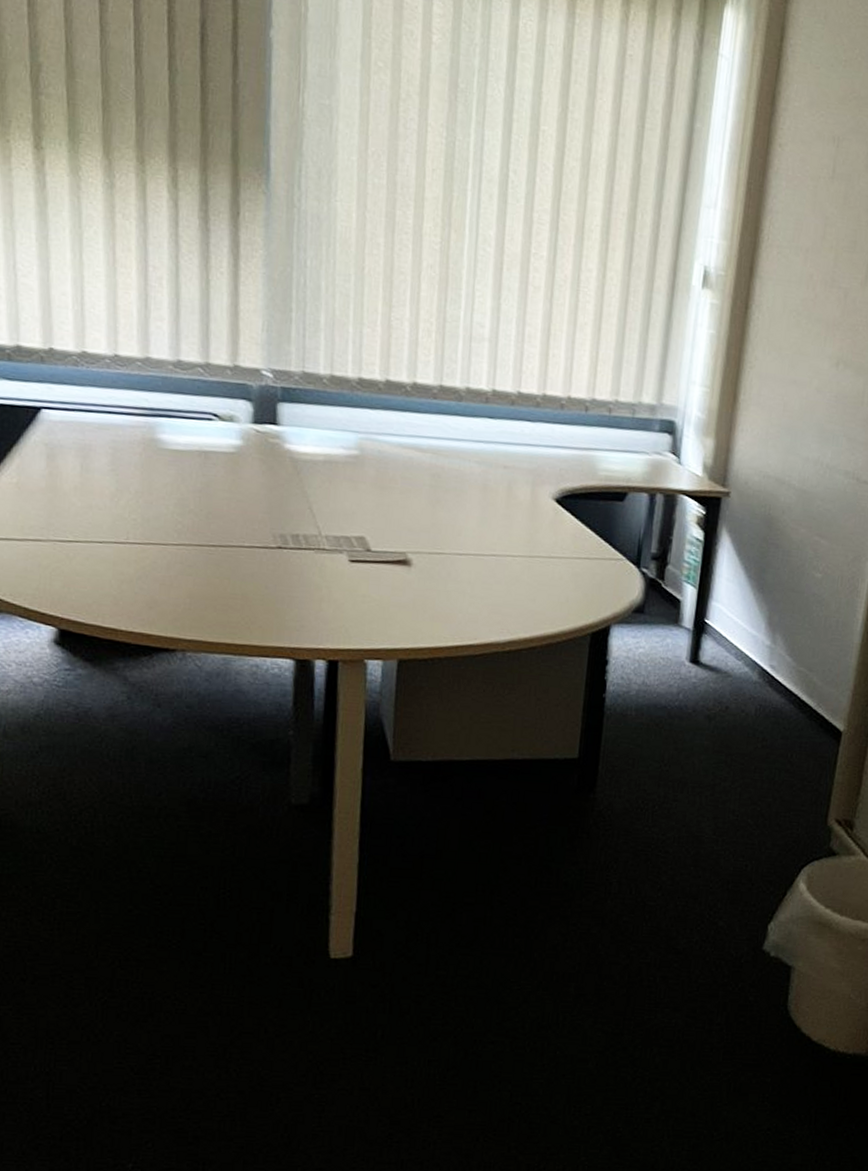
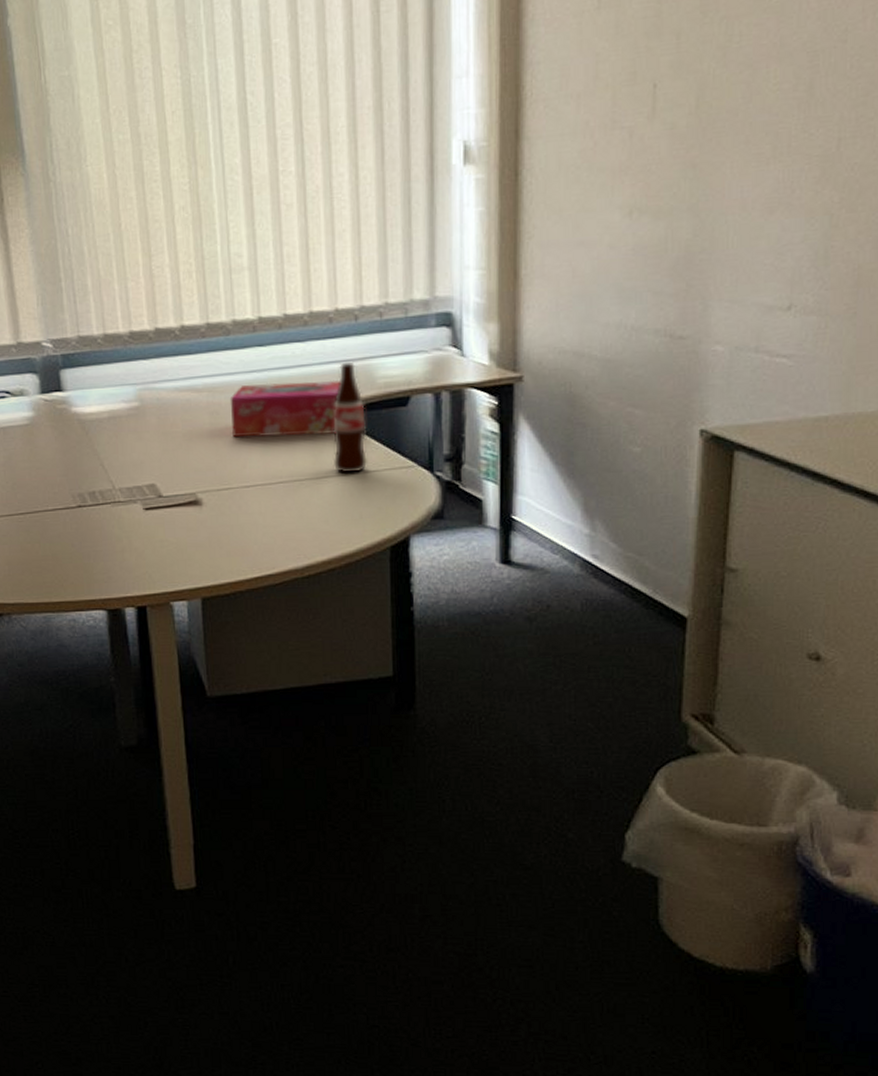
tissue box: none [450,453,564,516] -> present [230,380,340,438]
bottle: none [546,450,585,558] -> present [332,361,368,474]

